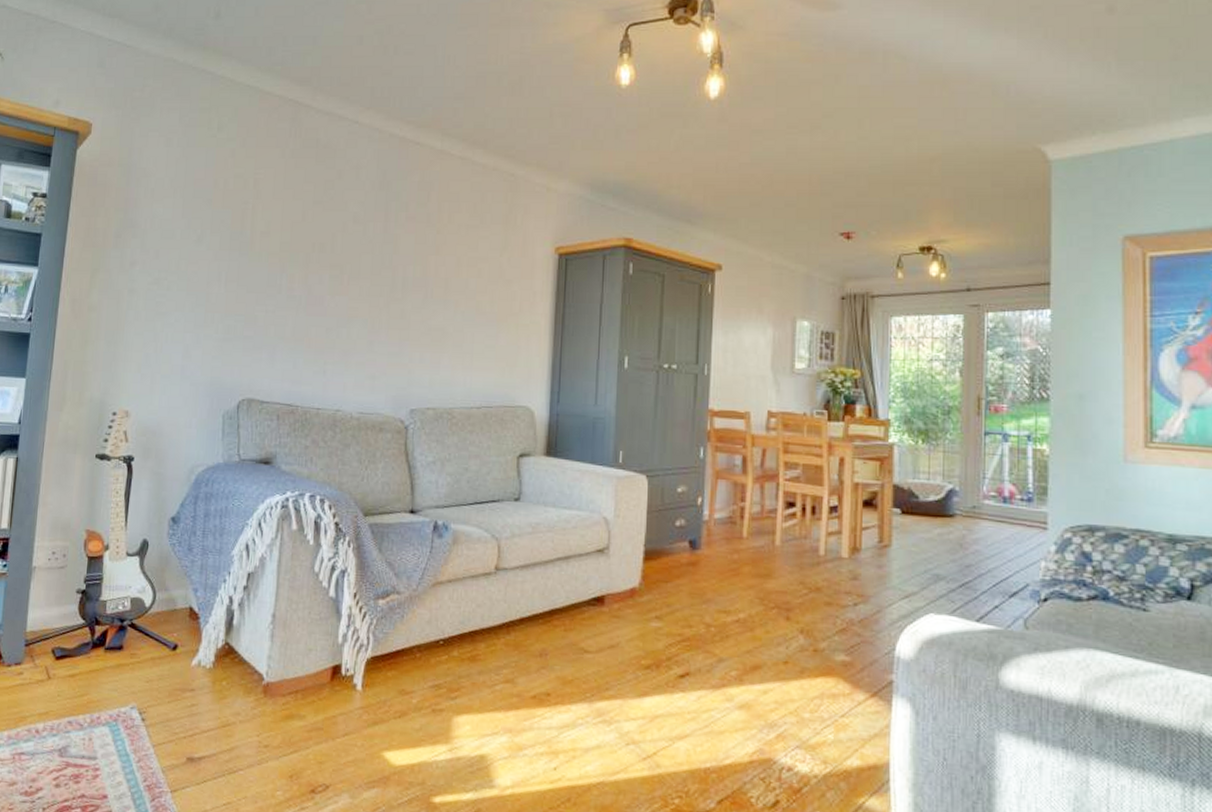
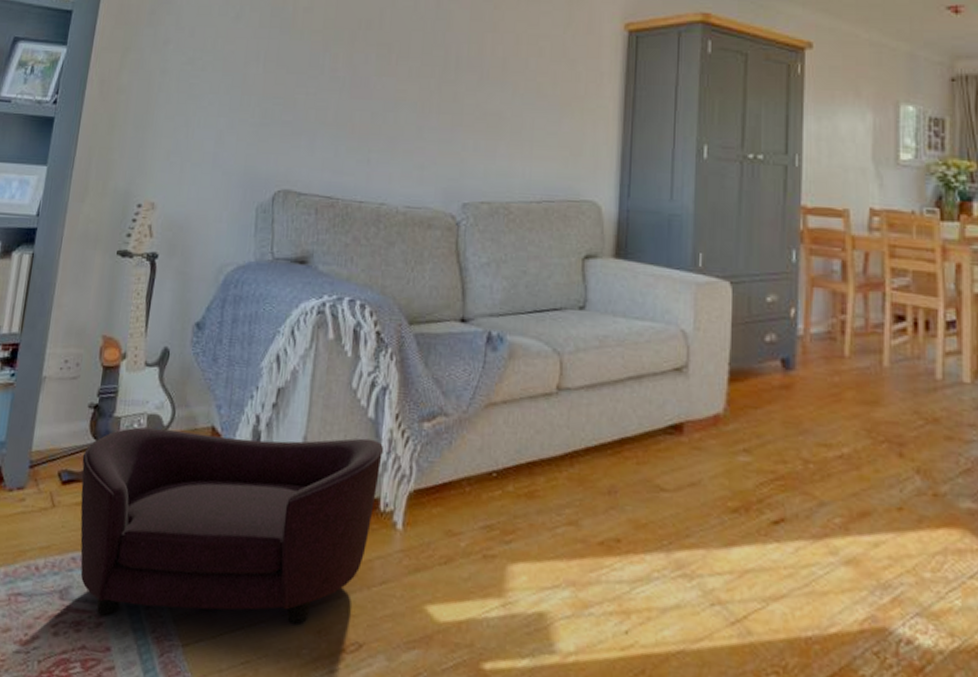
dog bed: none [73,609,344,772] -> present [80,427,384,626]

